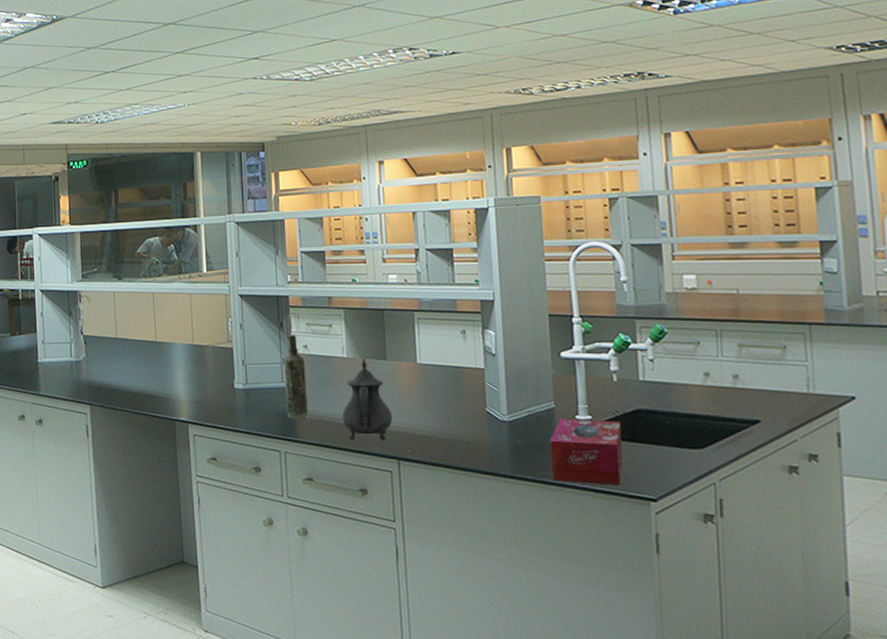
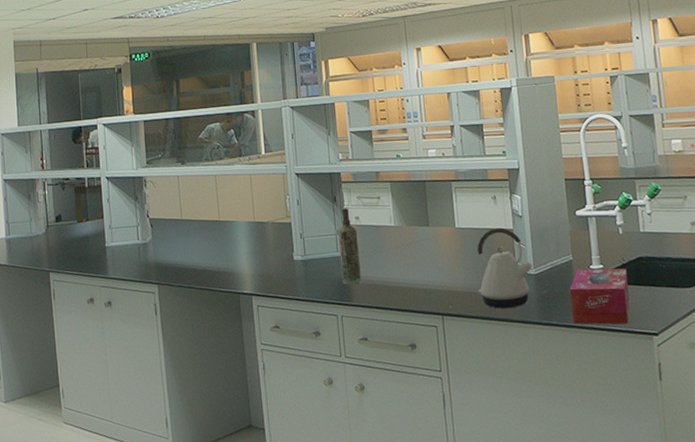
teapot: present [342,359,393,440] -> none [391,226,437,301]
kettle: none [440,366,507,457] -> present [477,227,534,309]

